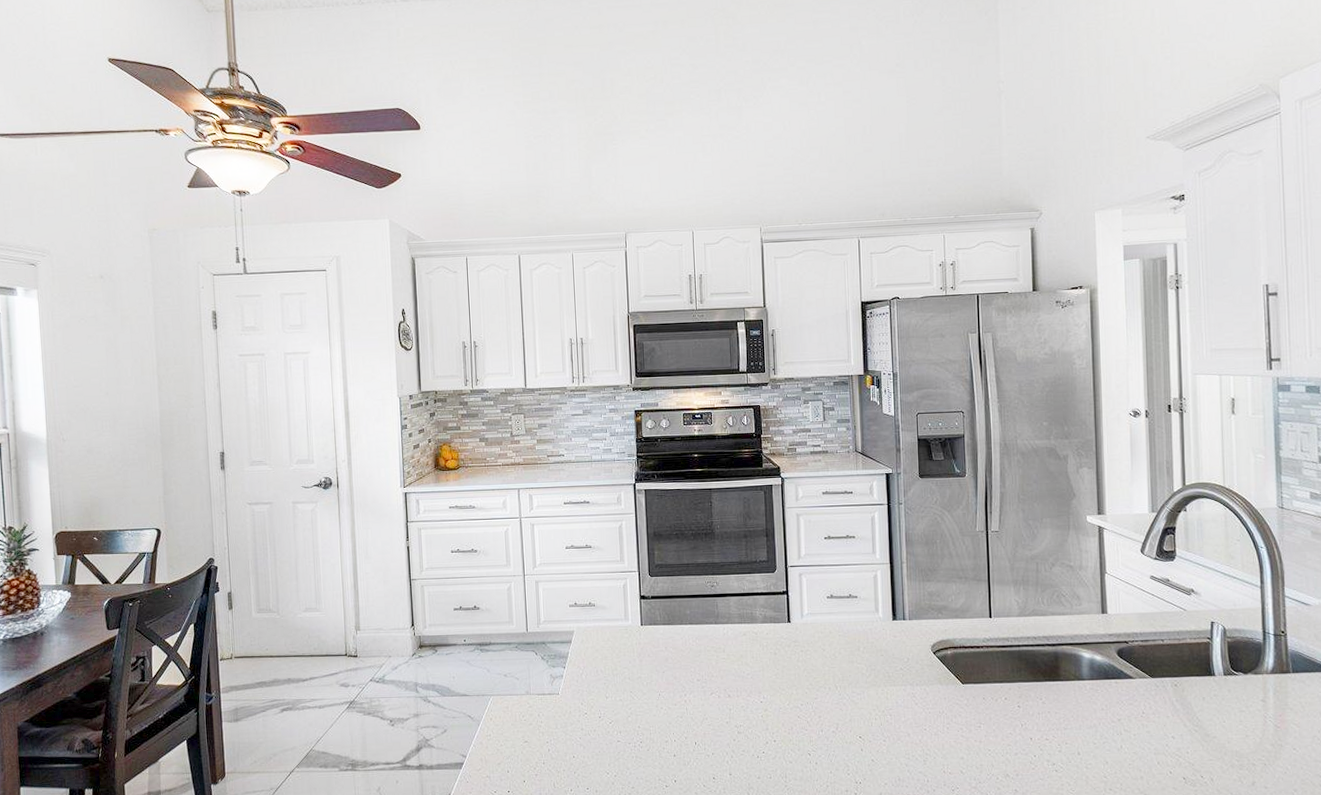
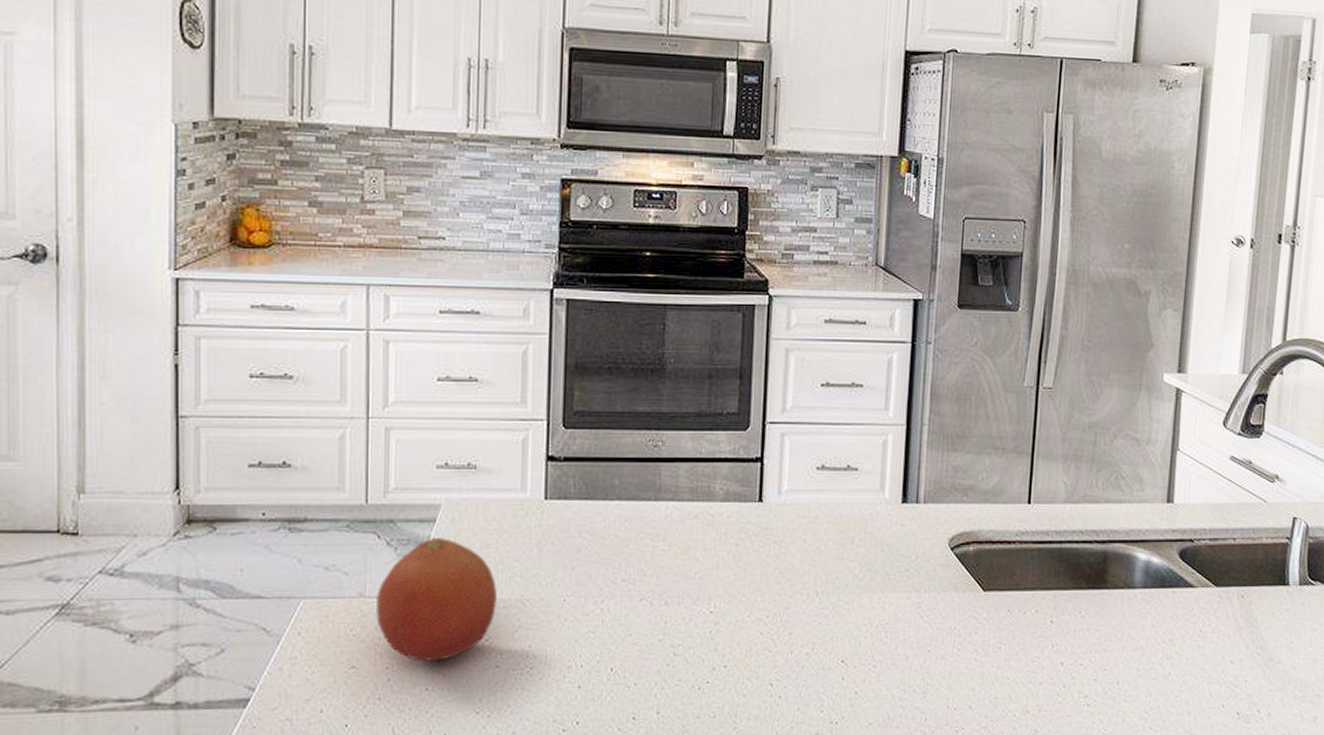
fruit: none [537,653,615,738] -> present [376,538,497,661]

